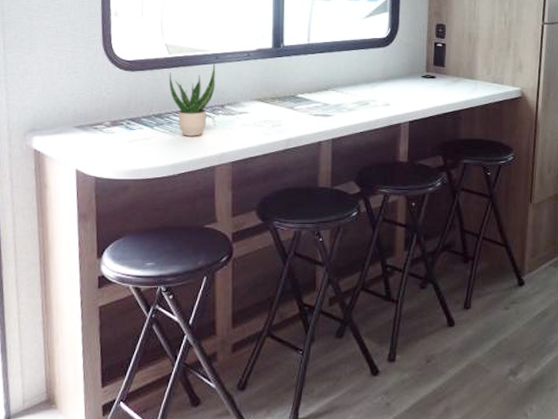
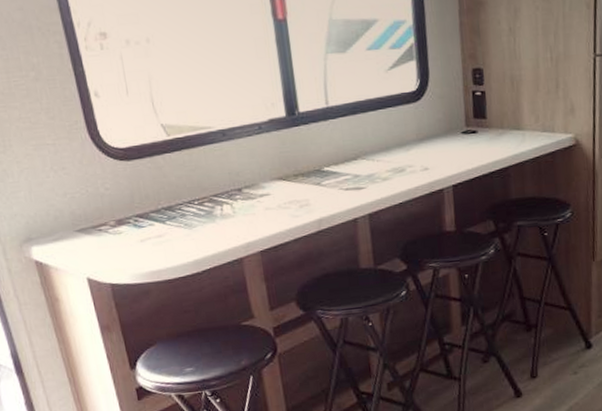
potted plant: present [169,61,216,136] -> none [171,139,228,229]

